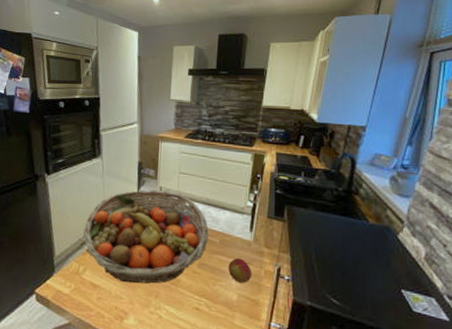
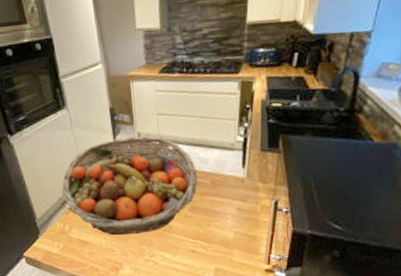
apple: present [228,258,252,283] -> none [222,197,248,221]

